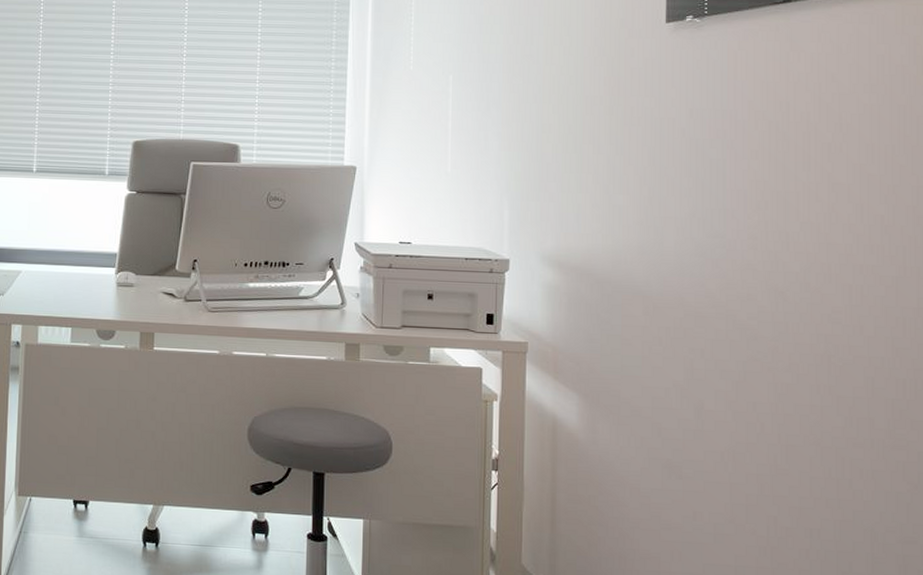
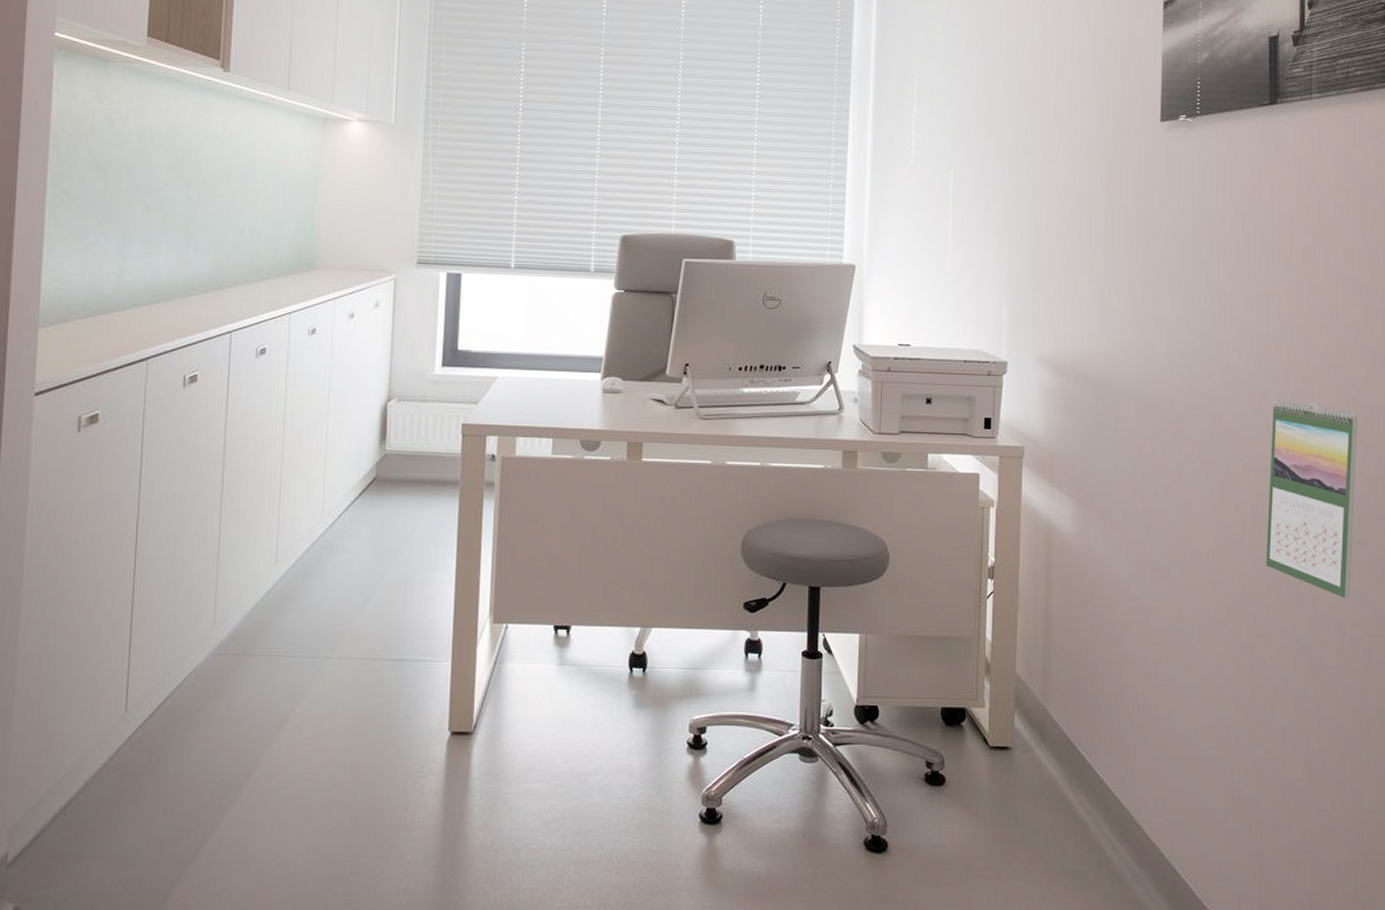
calendar: none [787,300,886,504] -> present [1266,400,1357,599]

